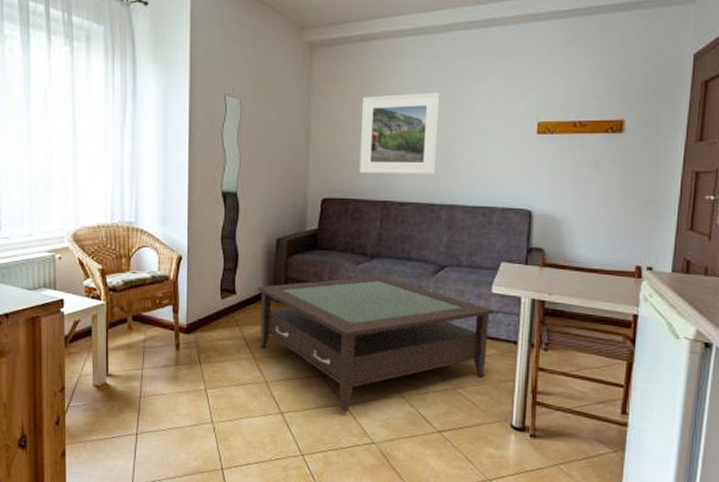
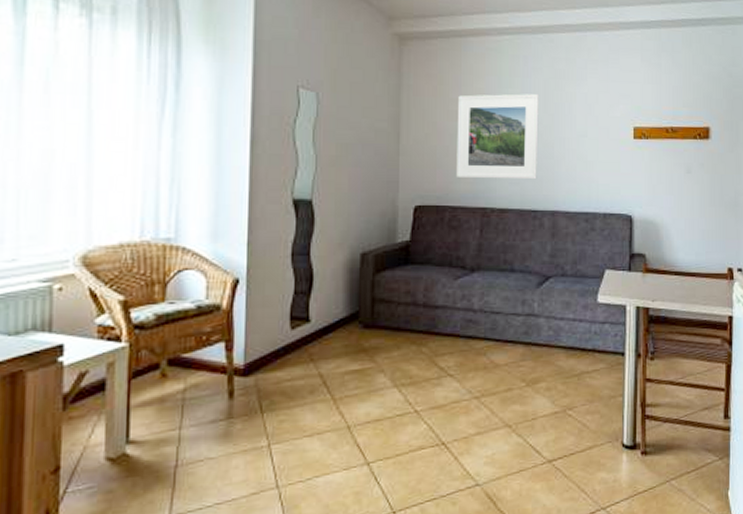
coffee table: present [257,276,495,413] -> none [337,291,601,453]

